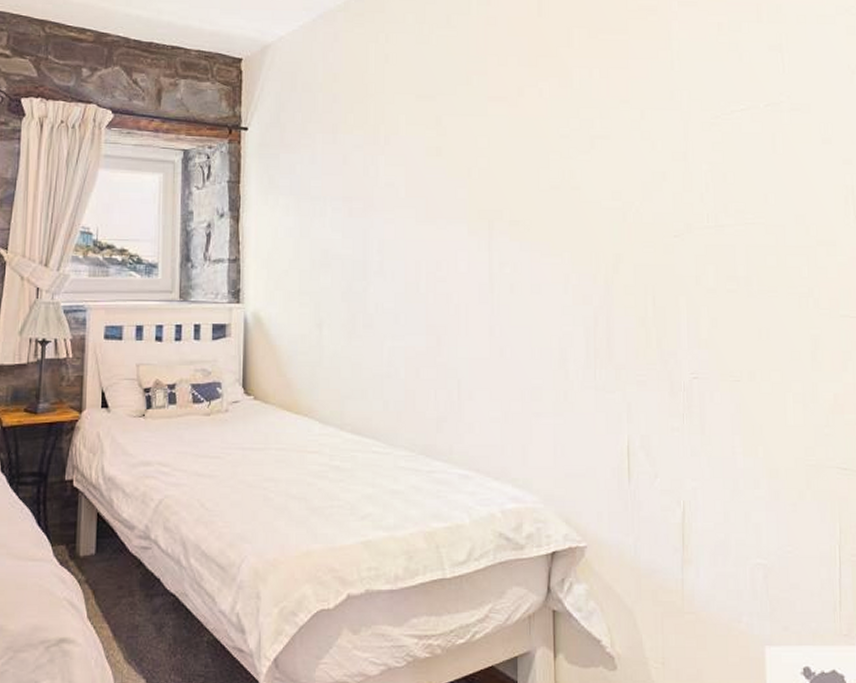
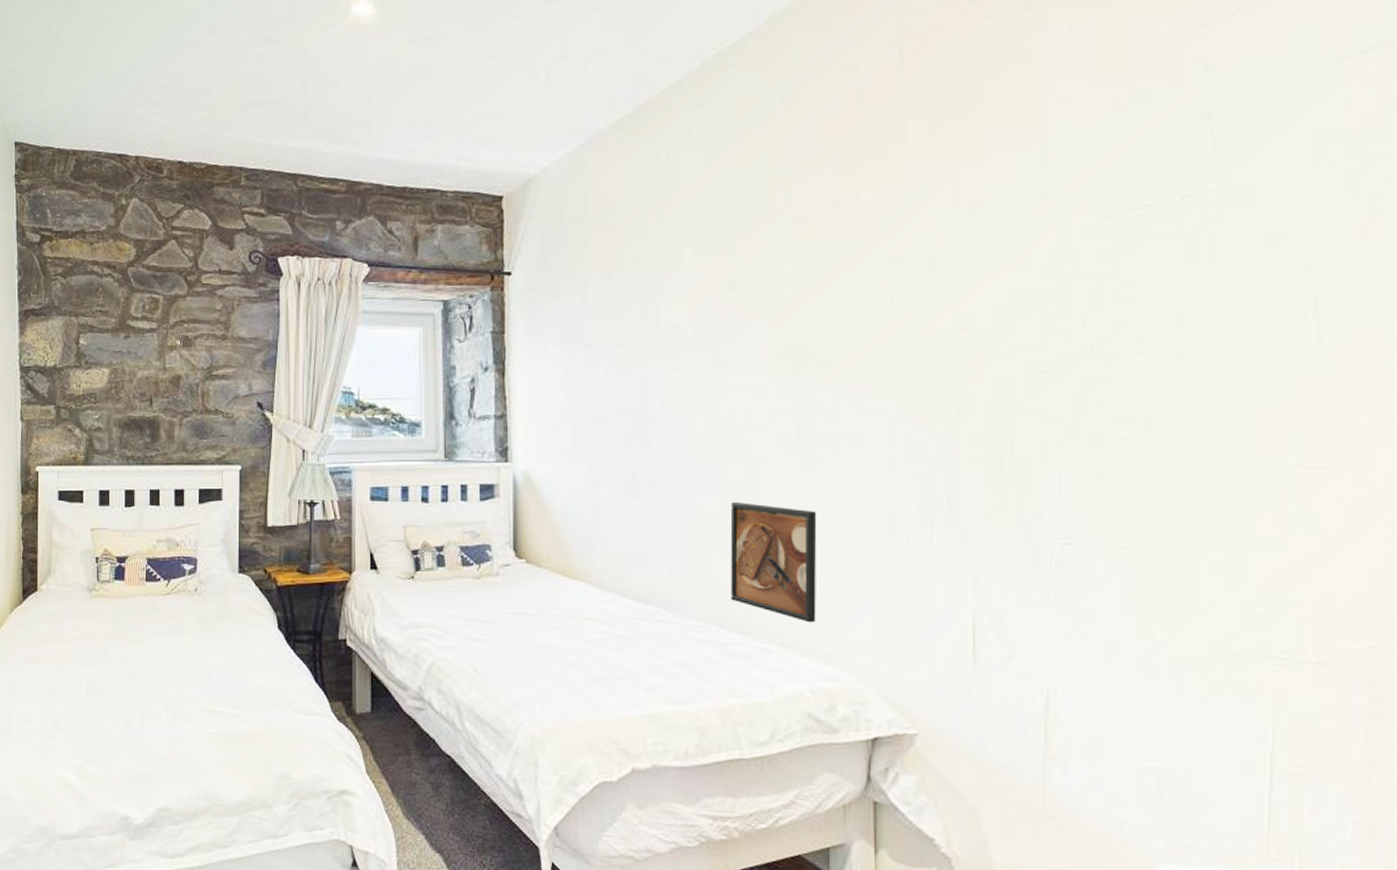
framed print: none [435,342,507,450] -> present [730,502,817,623]

